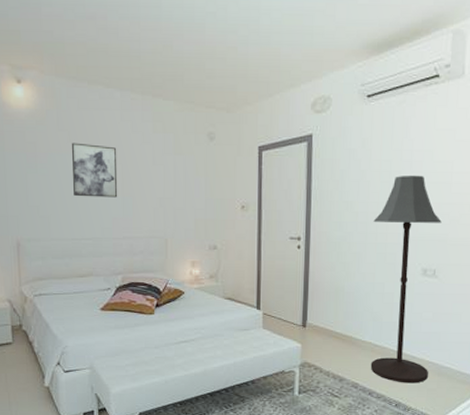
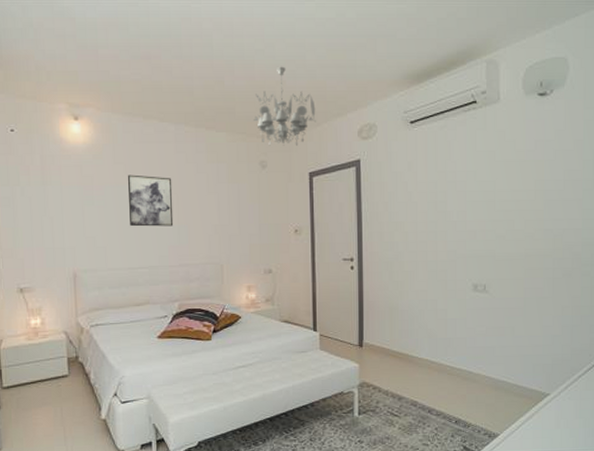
chandelier: none [203,31,268,118] -> present [254,66,316,146]
floor lamp: present [370,175,442,383] -> none [423,194,488,399]

